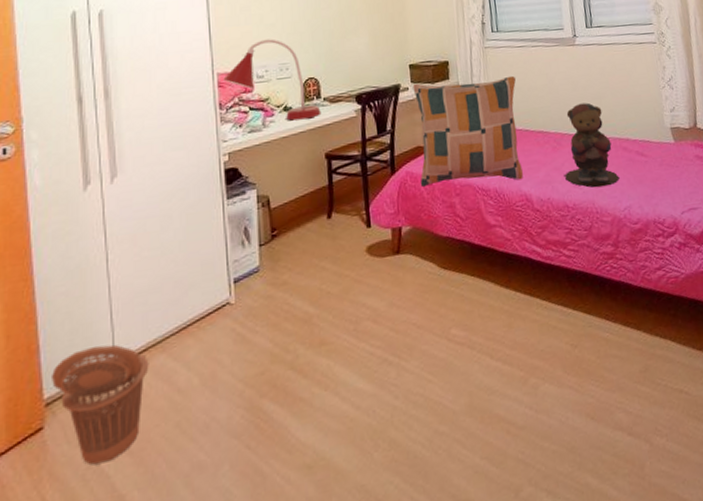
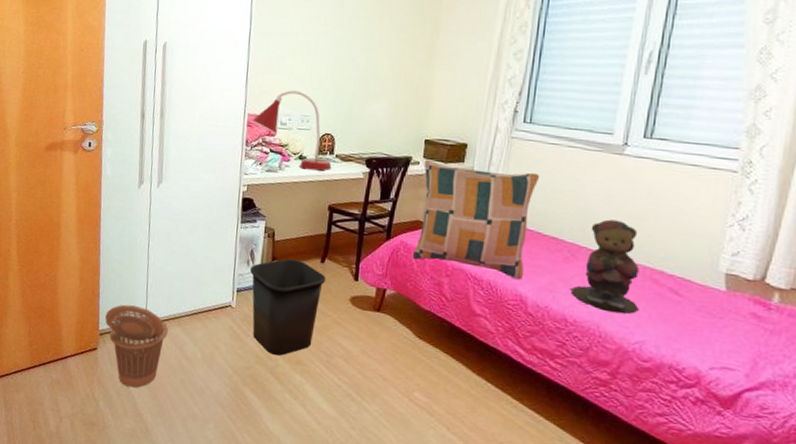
waste bin: none [247,223,337,346] -> present [250,259,326,356]

